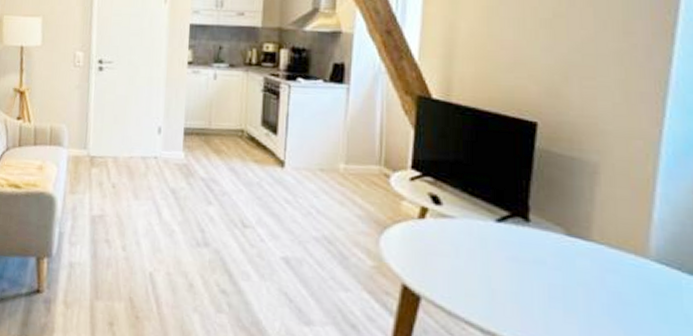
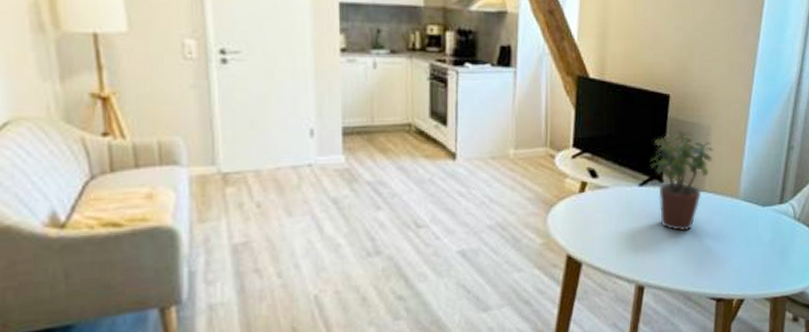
potted plant: none [510,163,605,287] -> present [650,129,714,232]

